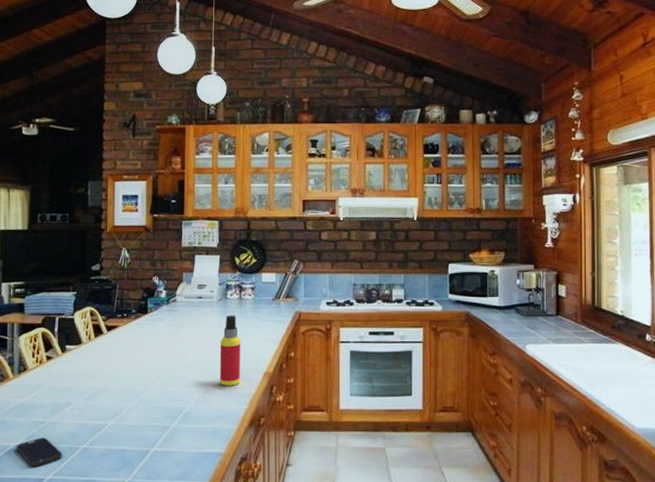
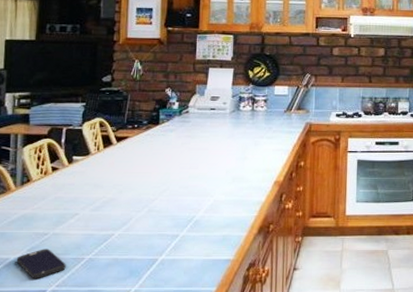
spray bottle: present [219,315,241,386] -> none [230,126,252,195]

